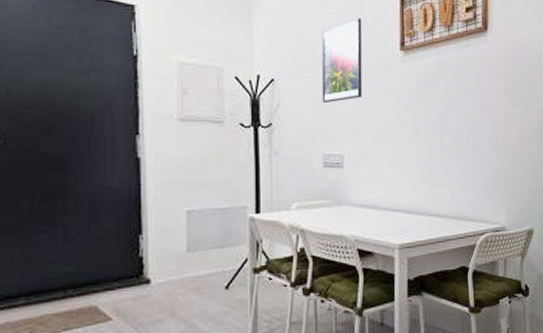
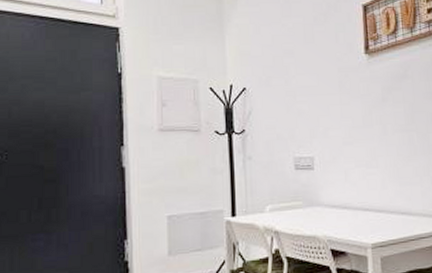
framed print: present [321,18,363,104] -> none [289,26,330,109]

